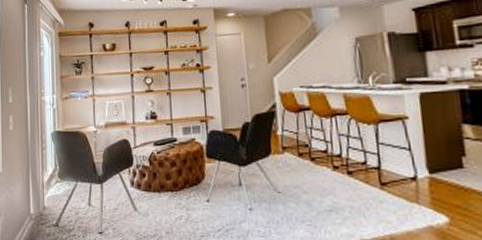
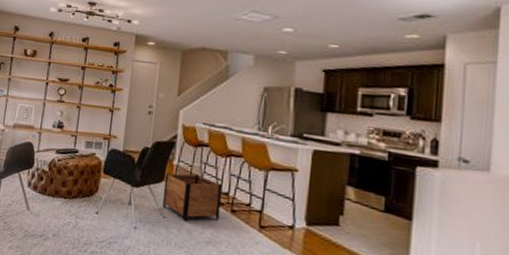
planter: none [271,140,337,194] -> present [161,173,223,222]

